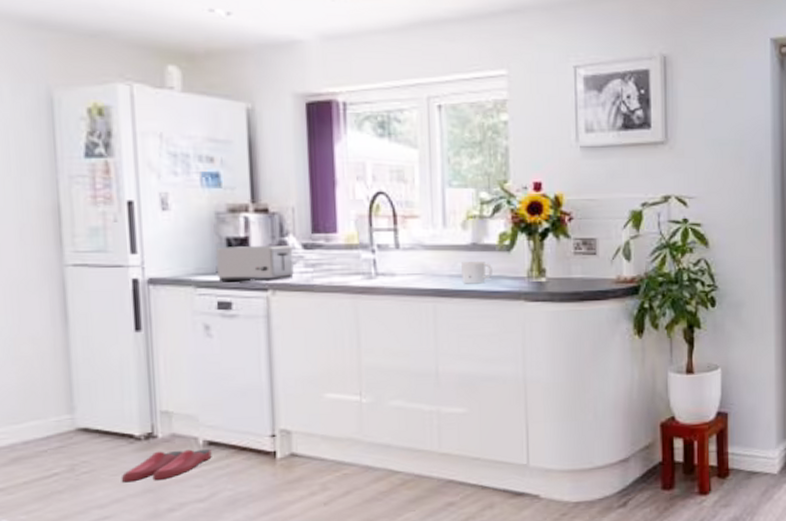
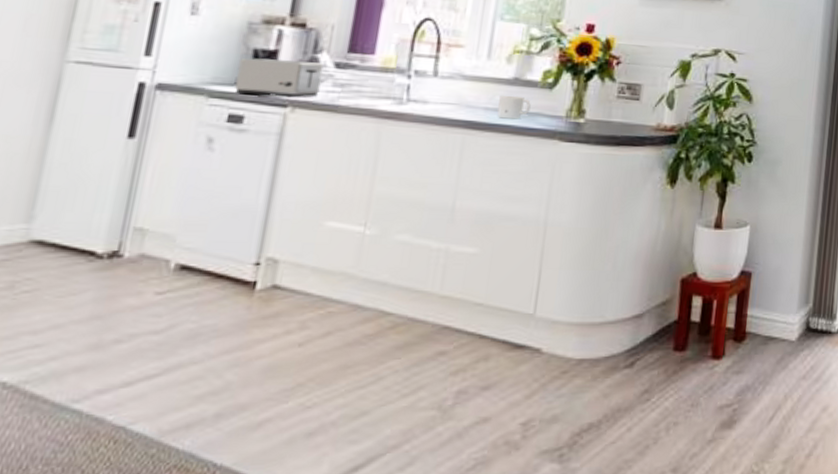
slippers: present [122,448,212,483] -> none [68,272,183,306]

